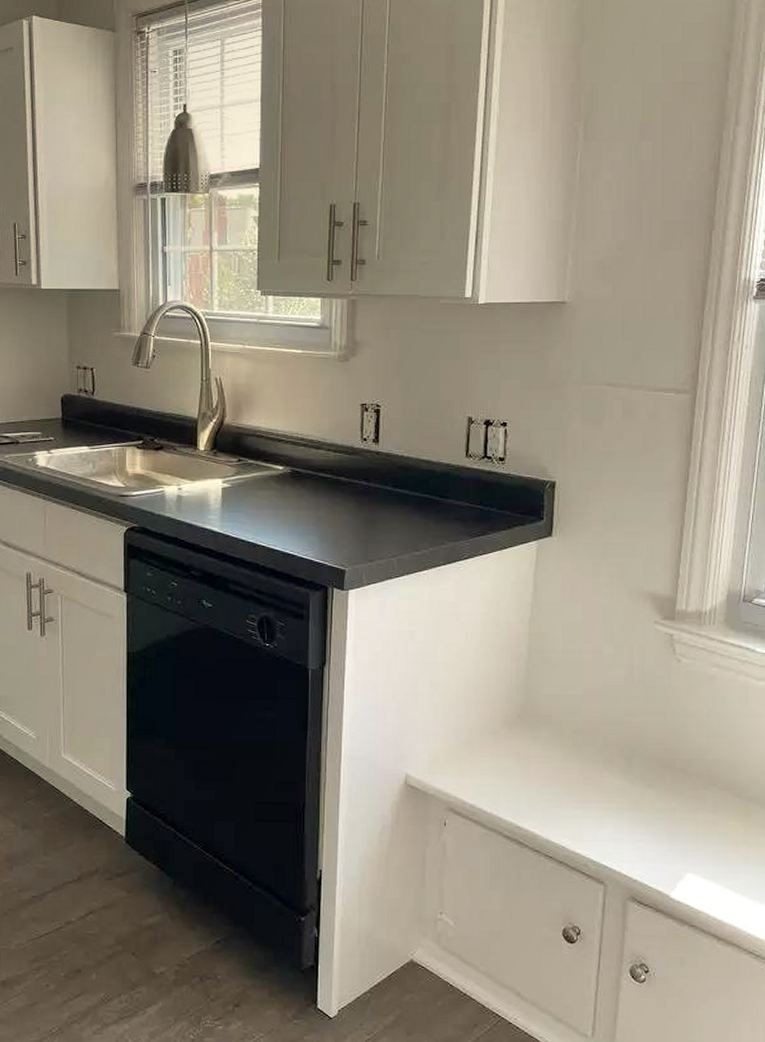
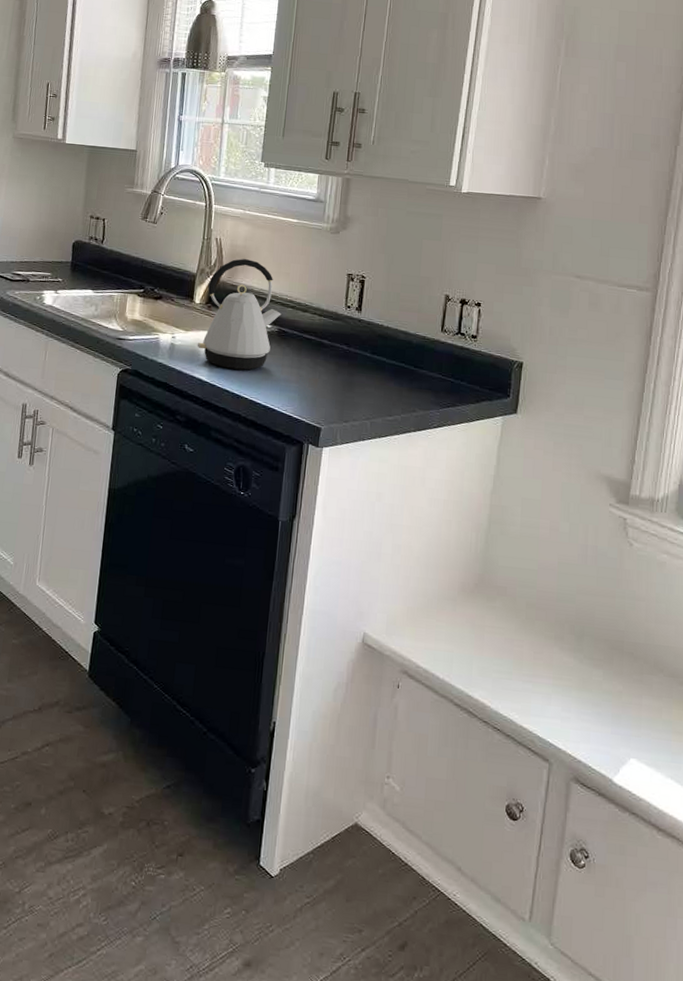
kettle: none [205,397,293,517] -> present [197,258,282,370]

